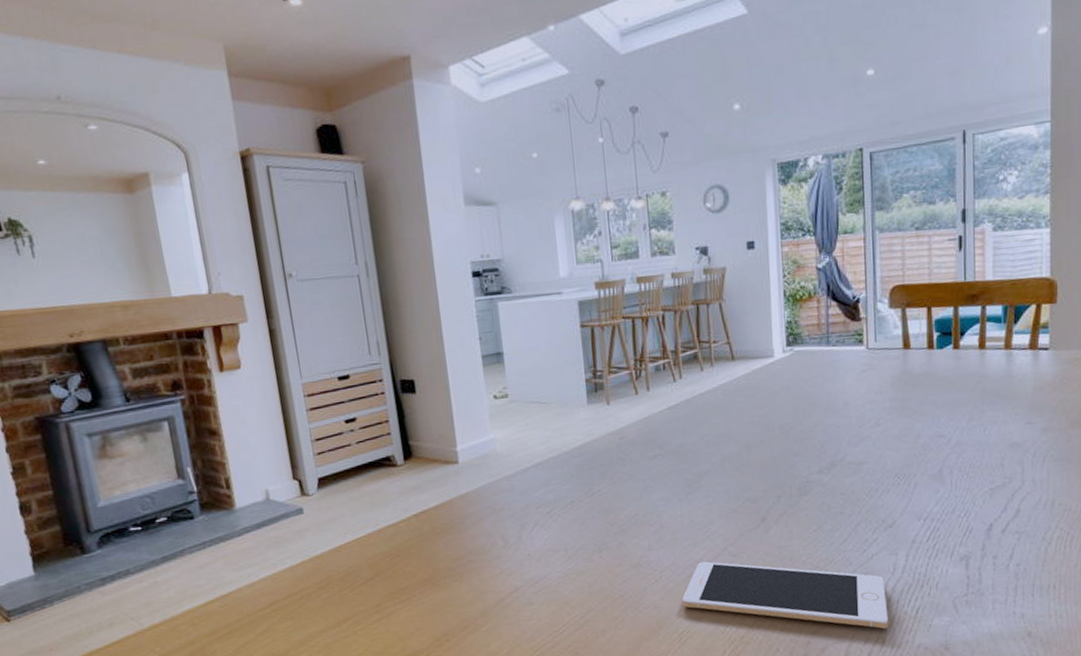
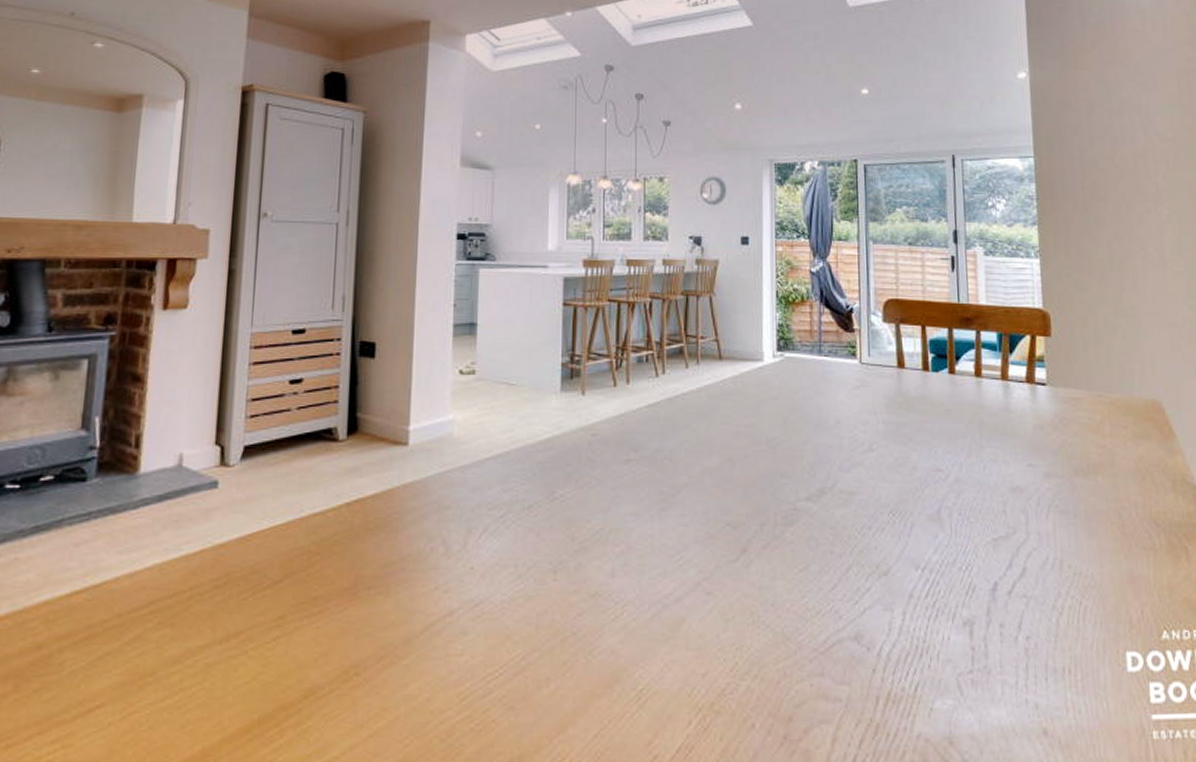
cell phone: present [682,561,889,629] -> none [645,598,884,708]

